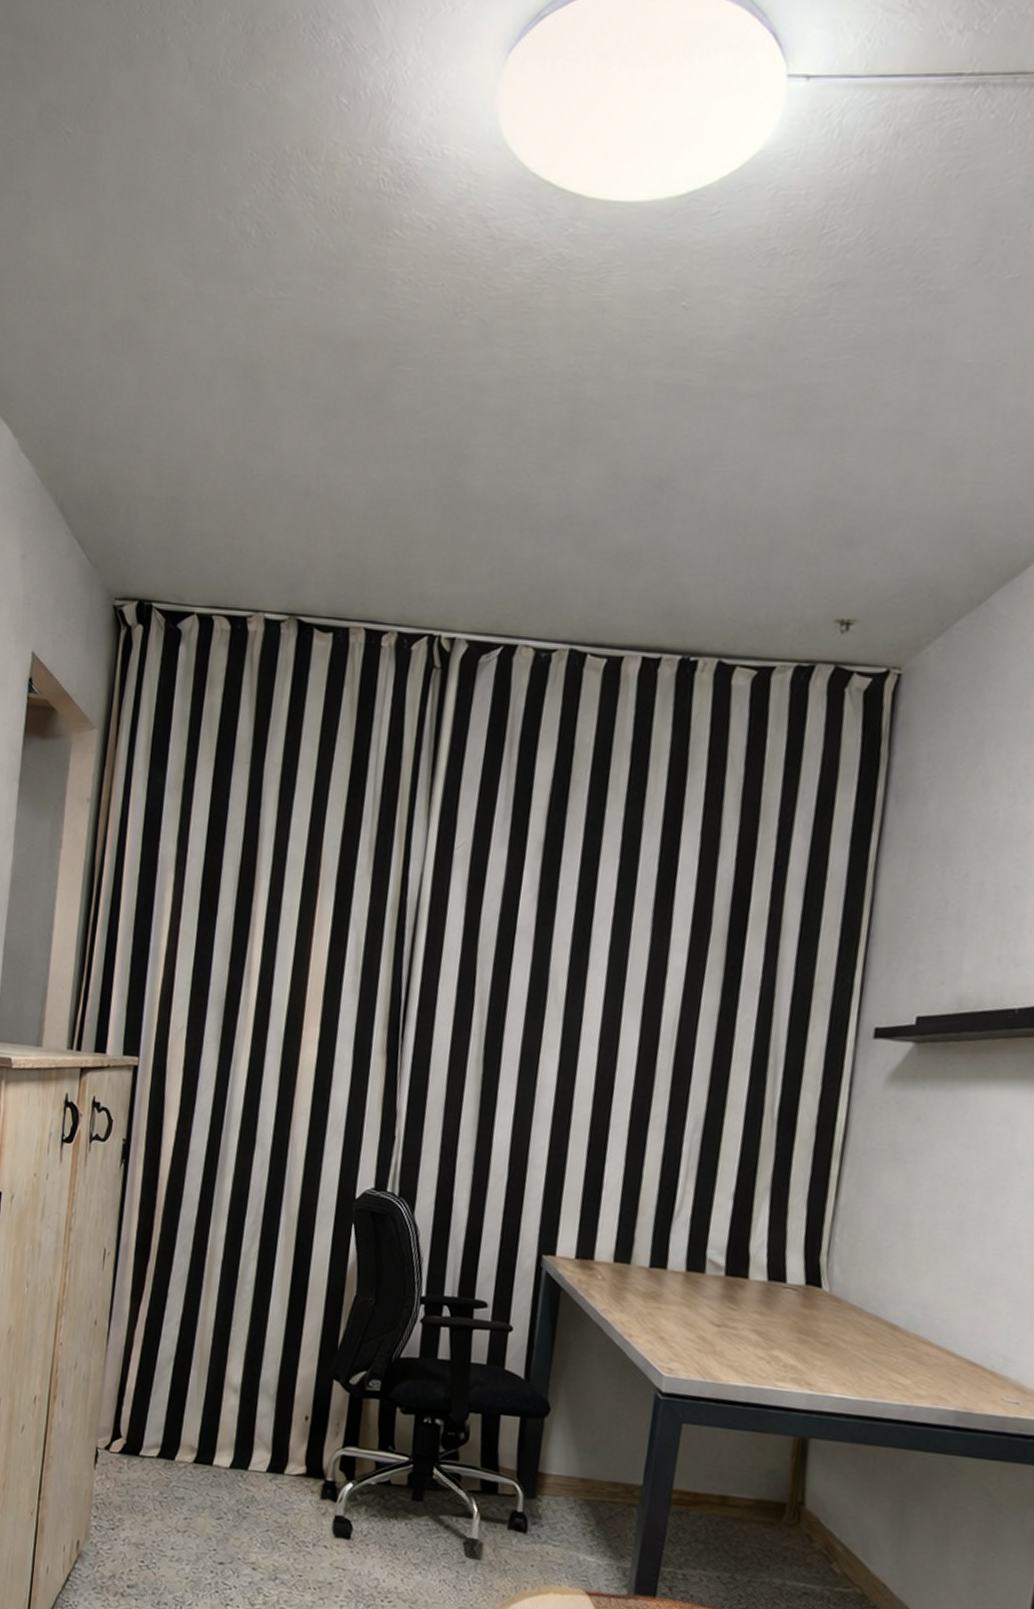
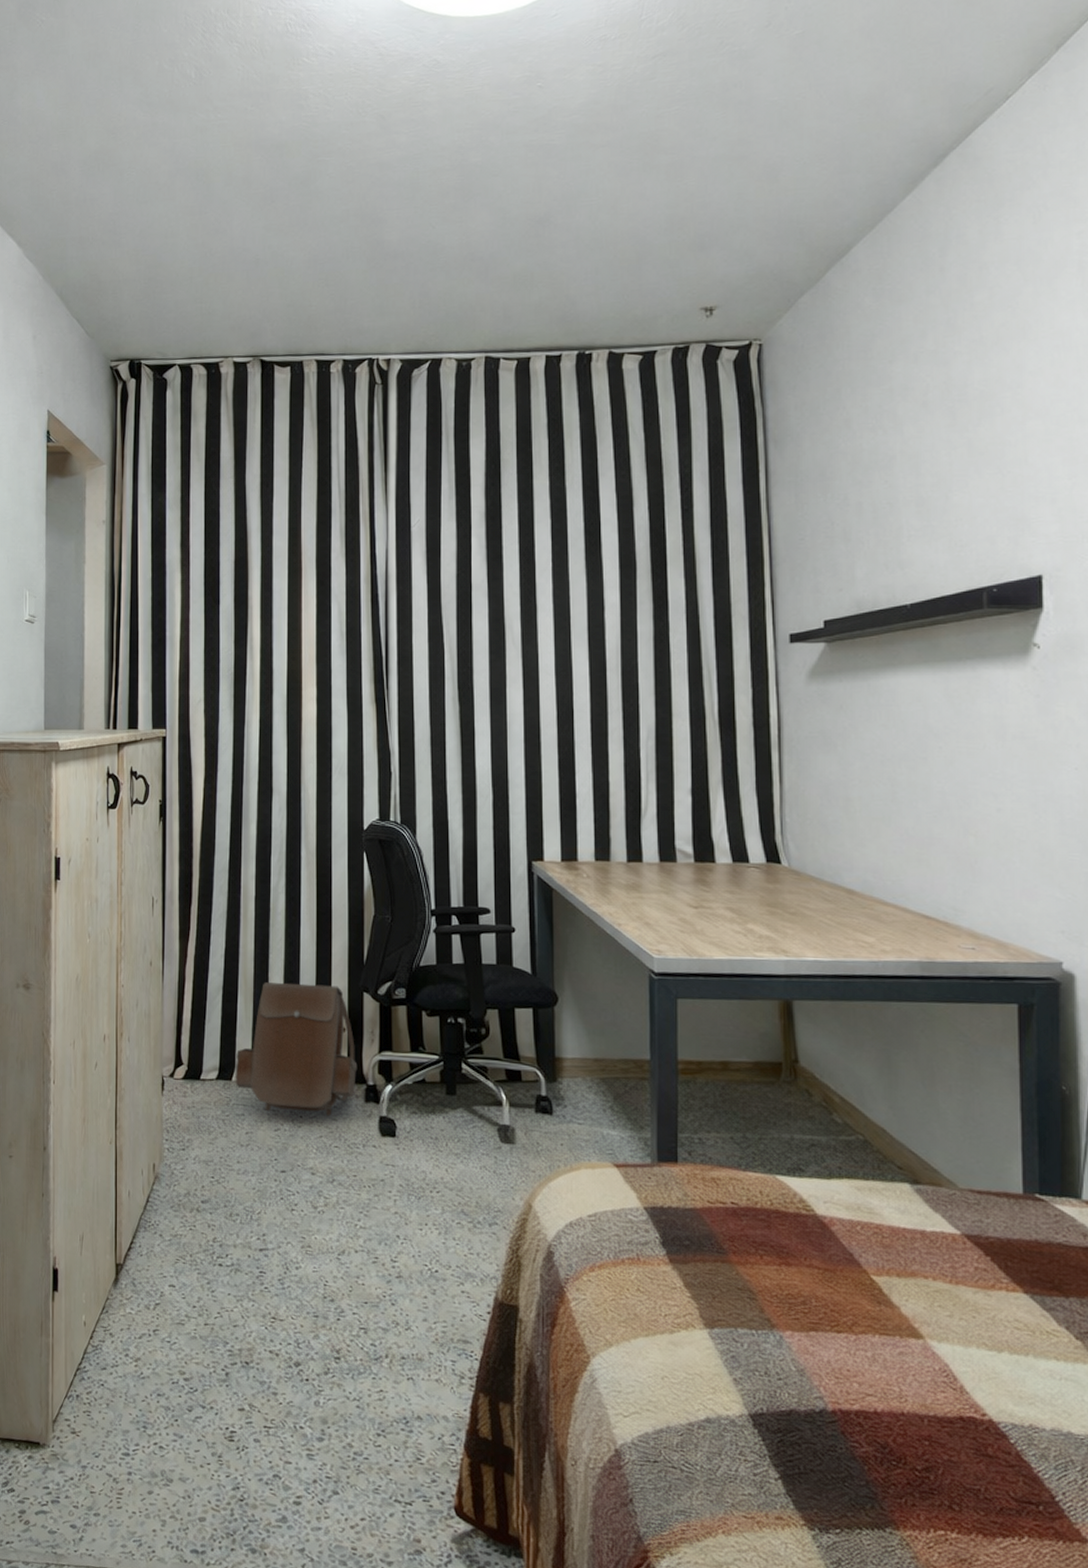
backpack: none [177,1357,317,1510] -> present [235,982,358,1116]

